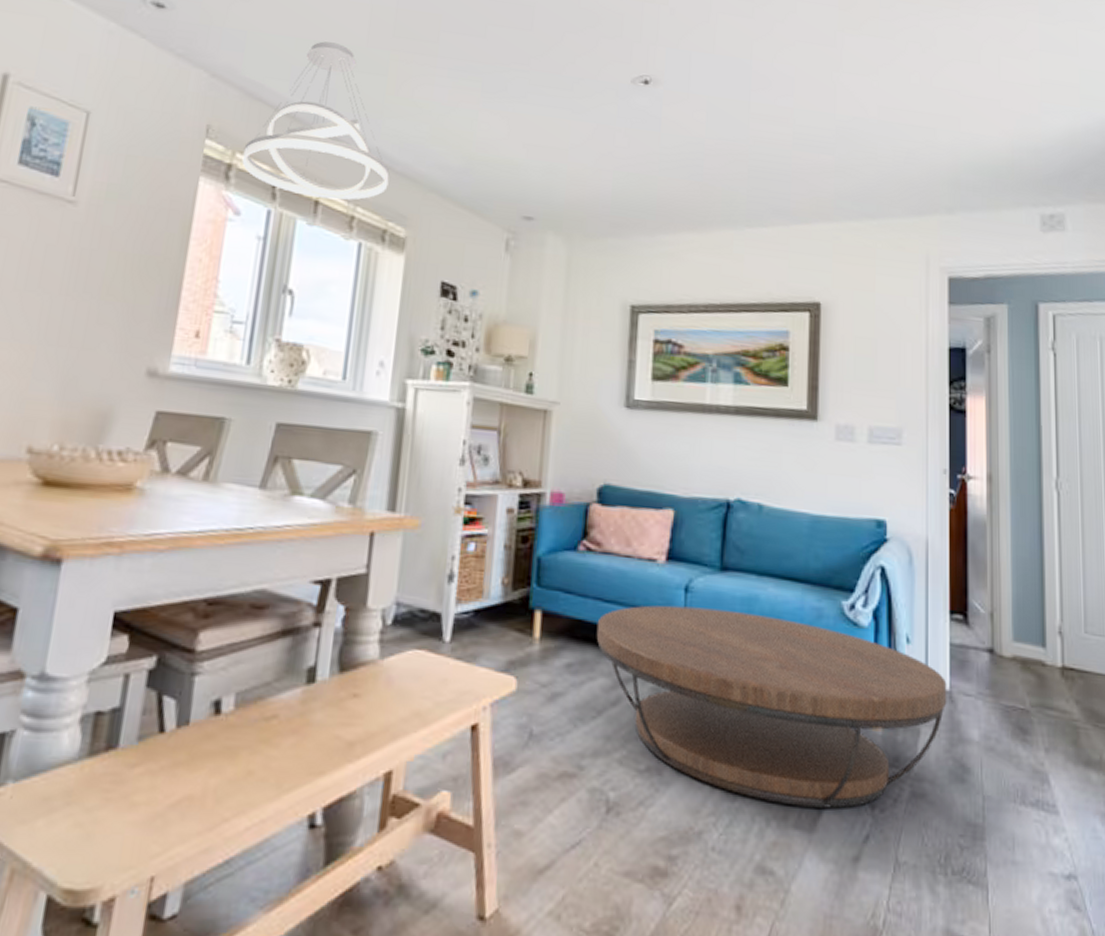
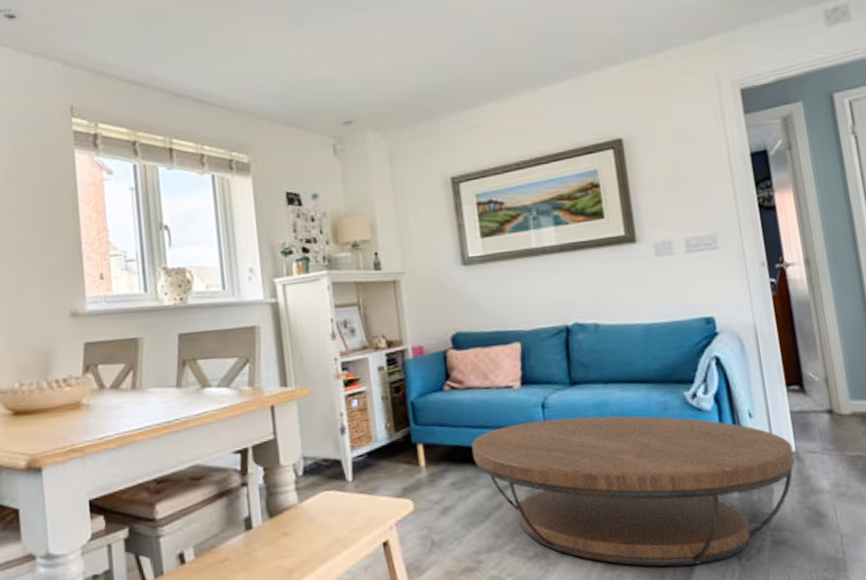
pendant light: present [242,41,390,200] -> none [103,11,226,146]

